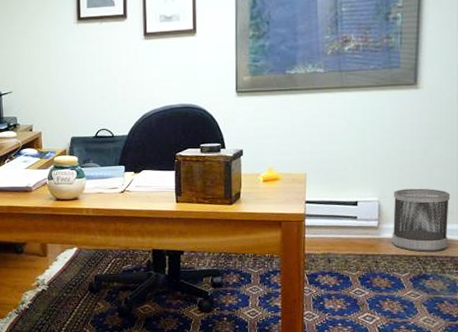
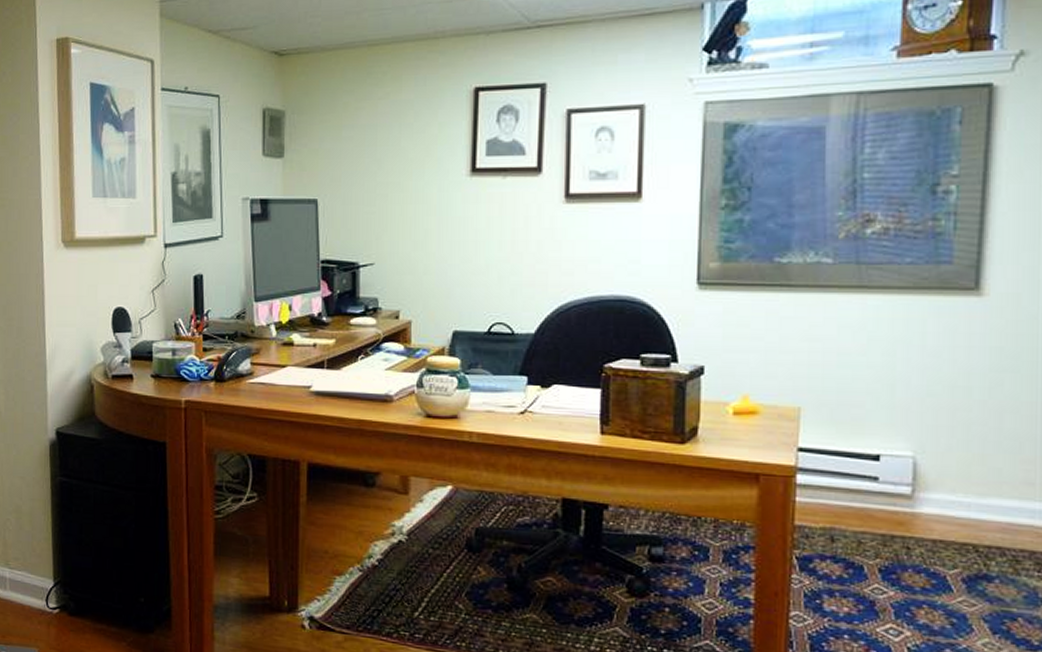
wastebasket: present [392,188,450,252] -> none [934,442,1031,541]

